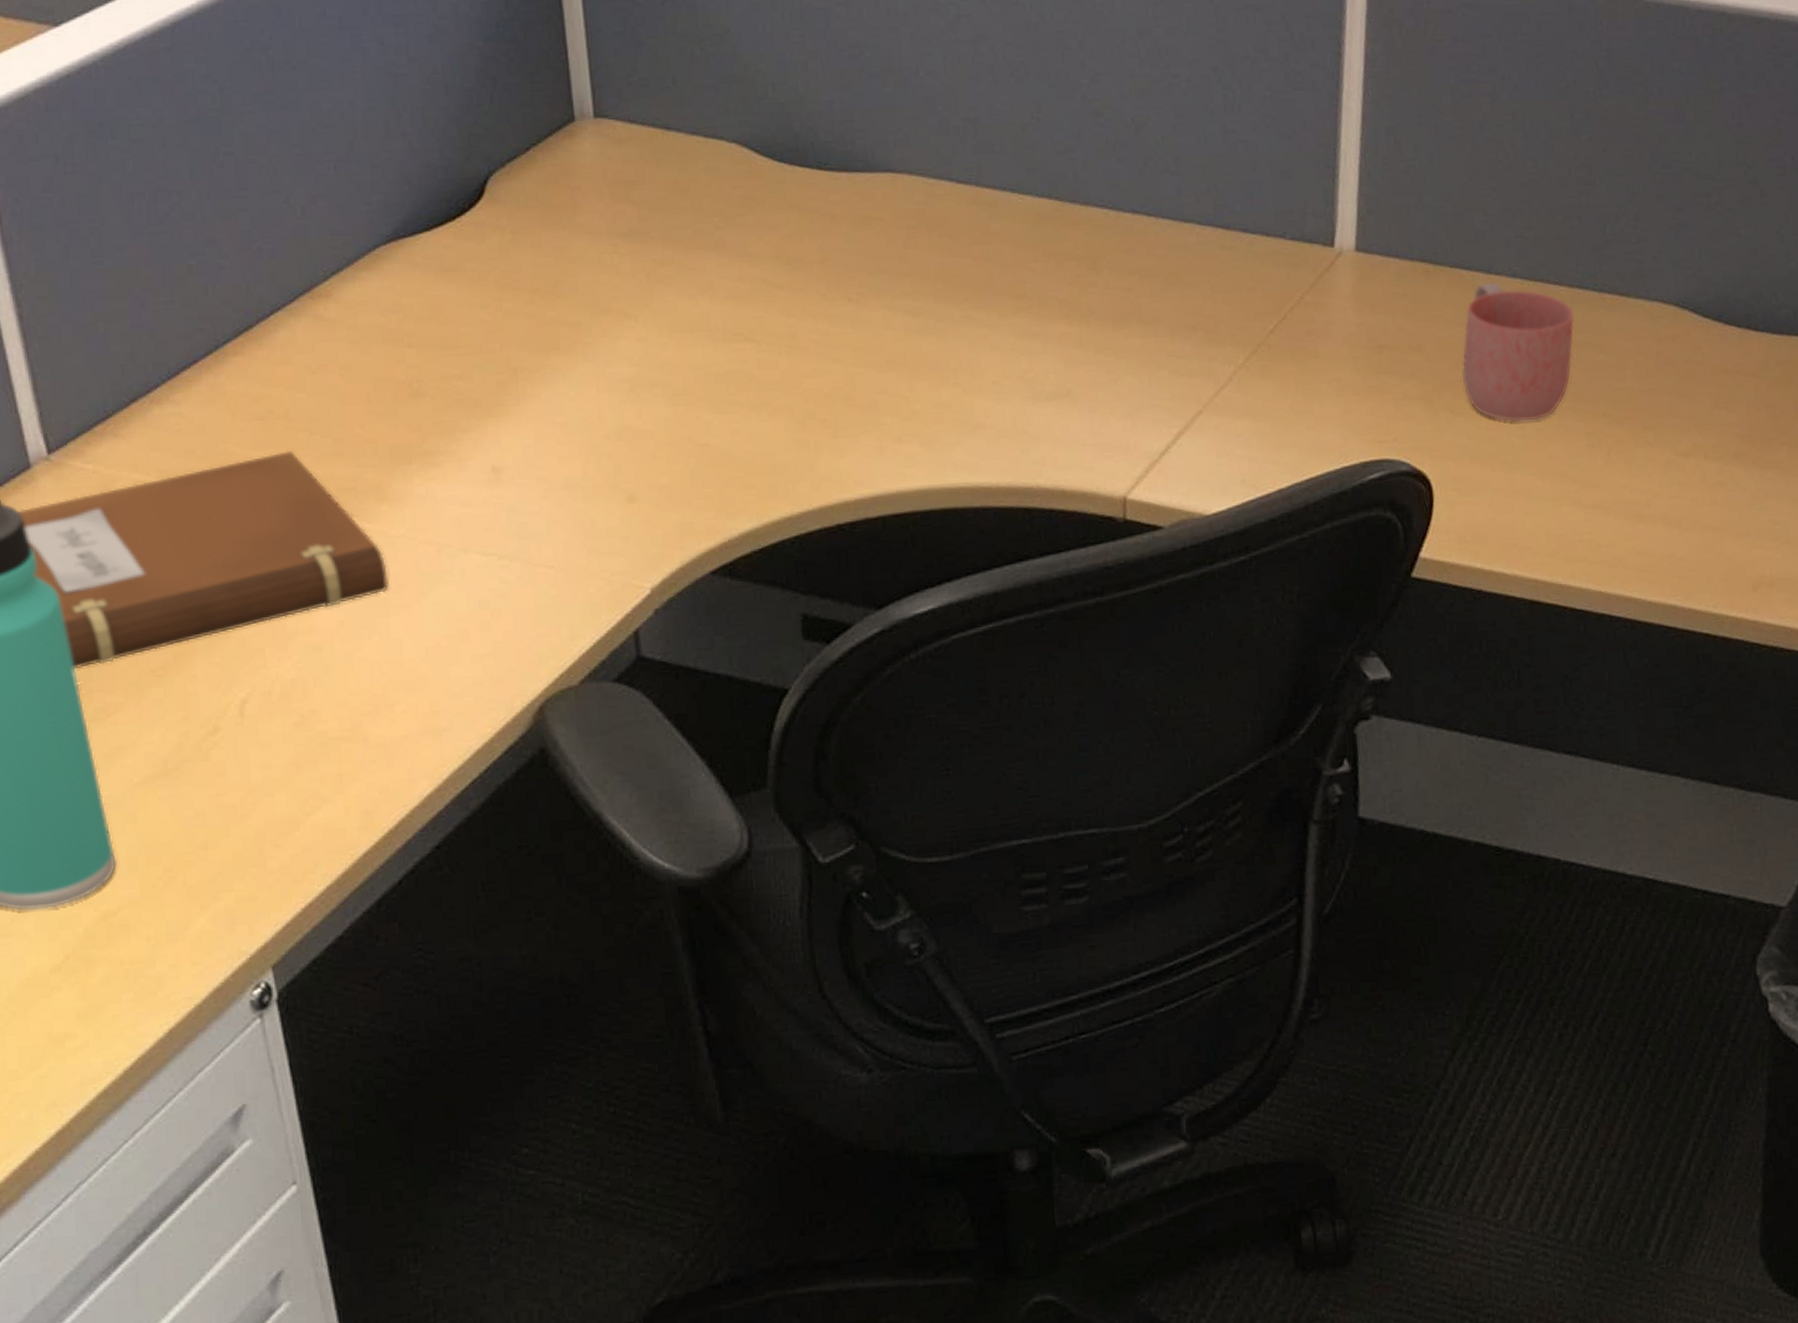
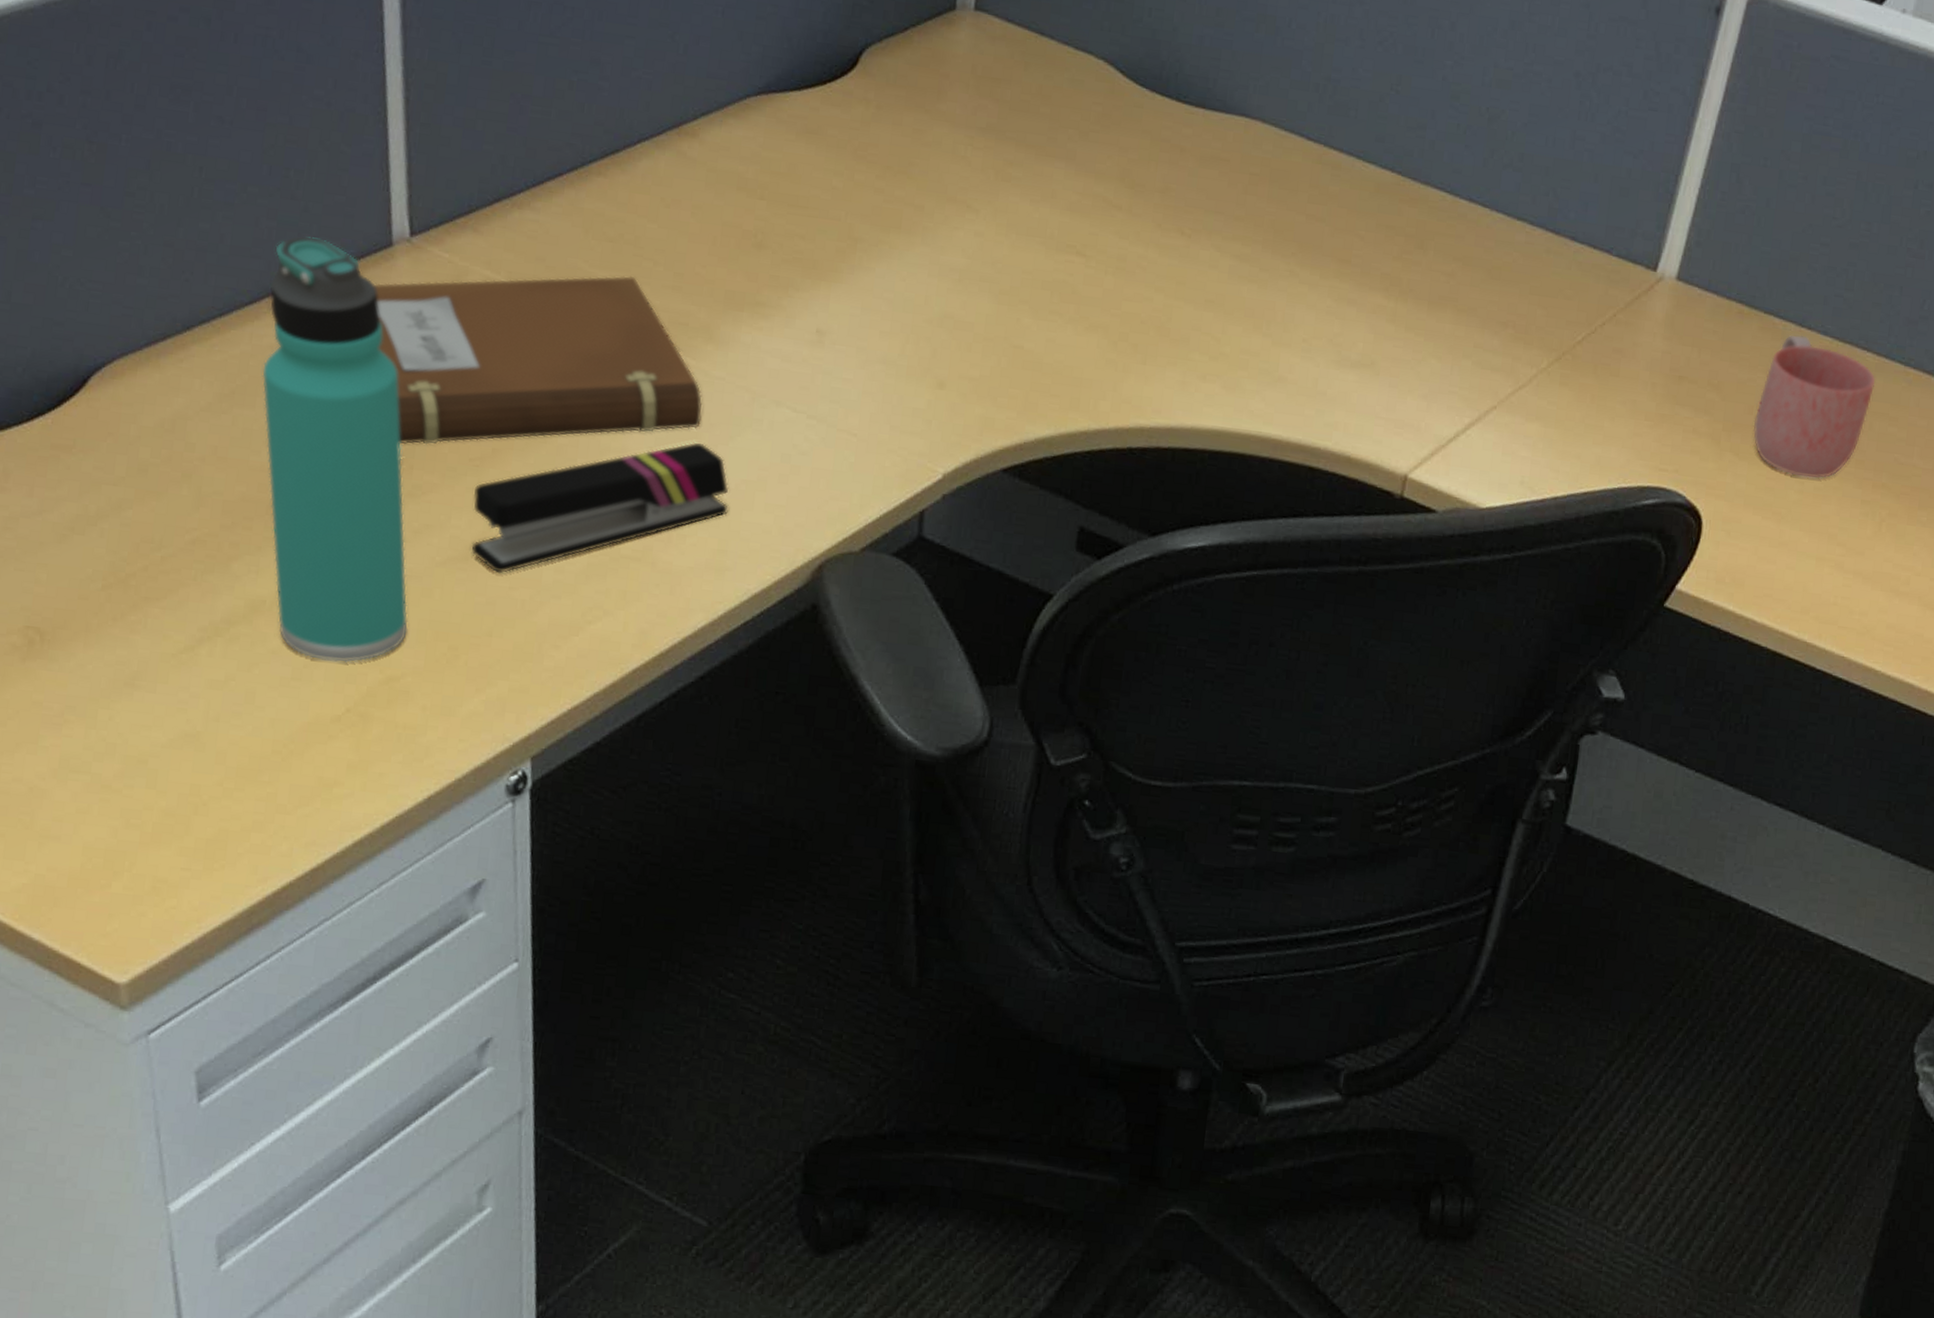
stapler: none [161,606,434,783] -> present [471,442,729,574]

